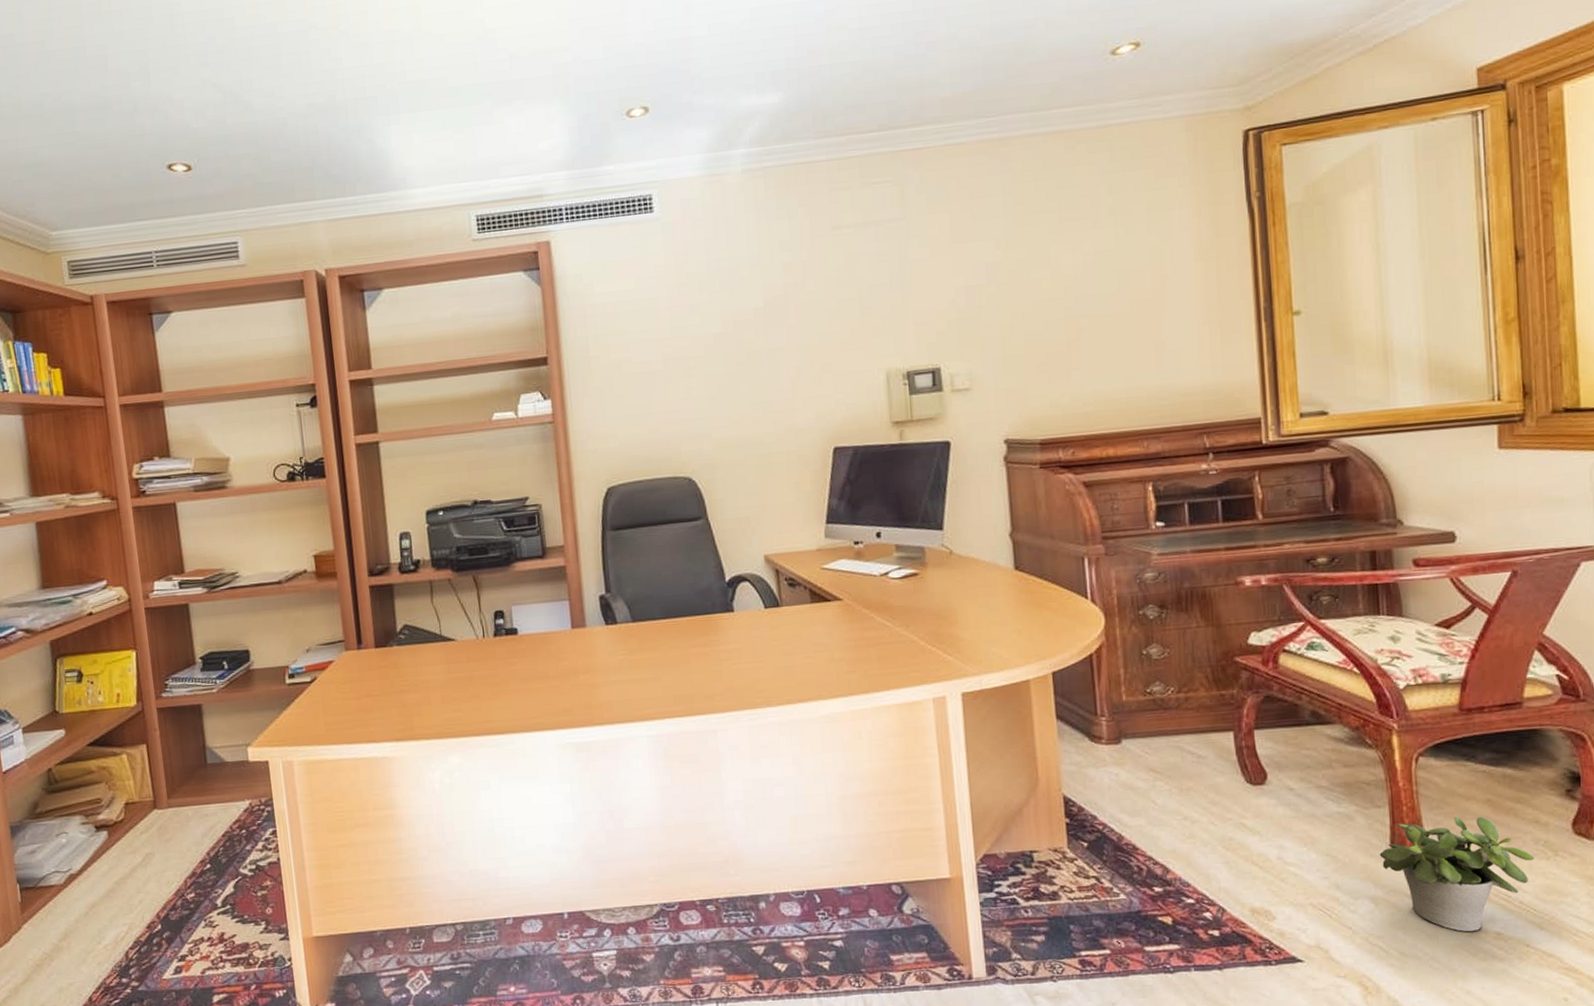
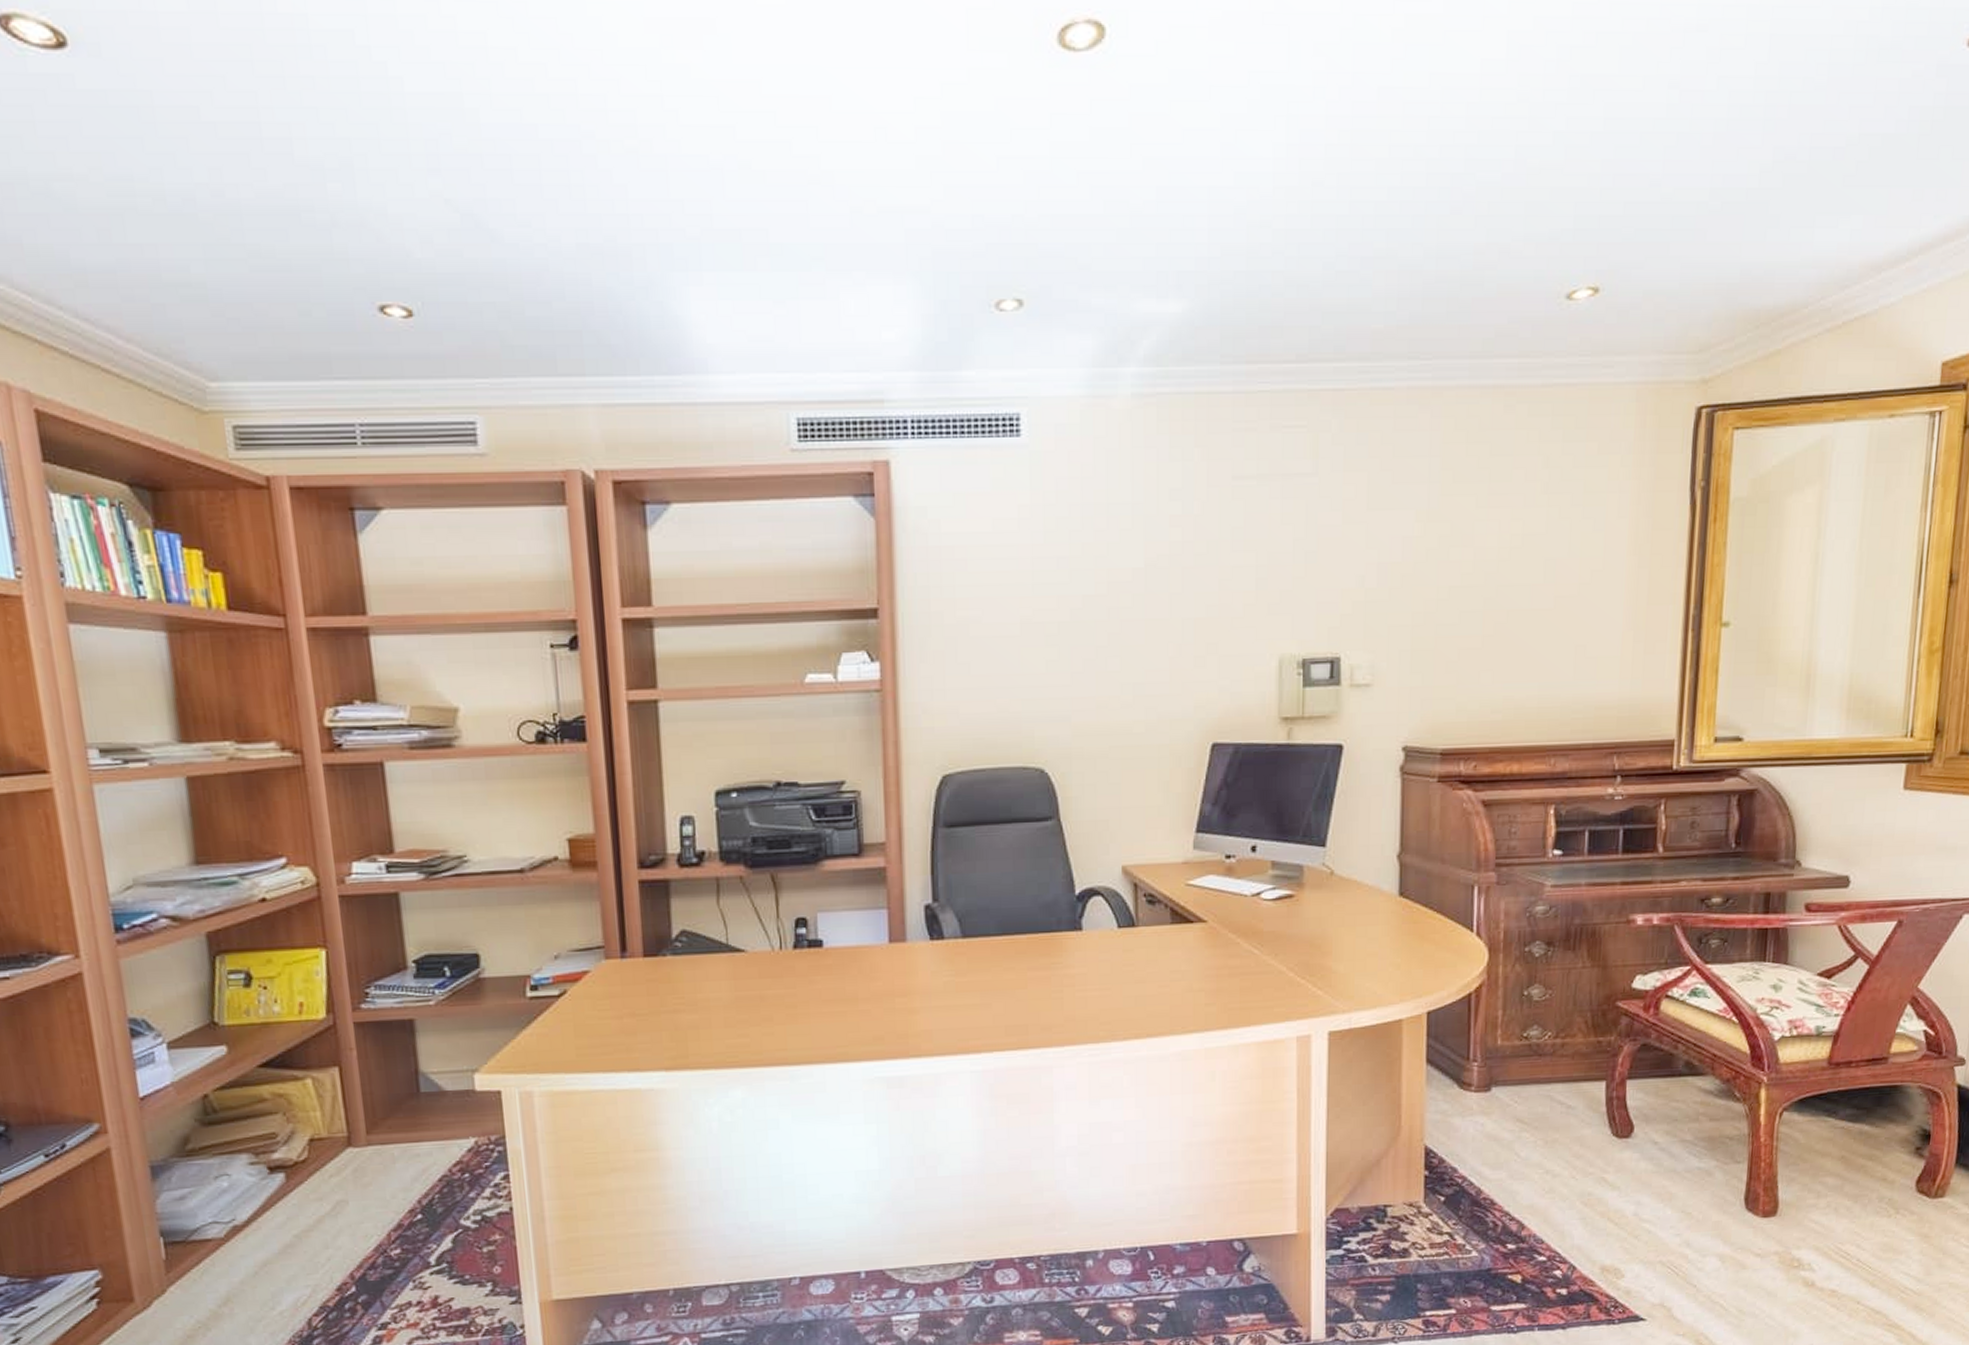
potted plant: present [1379,816,1534,933] -> none [1732,1173,1877,1290]

